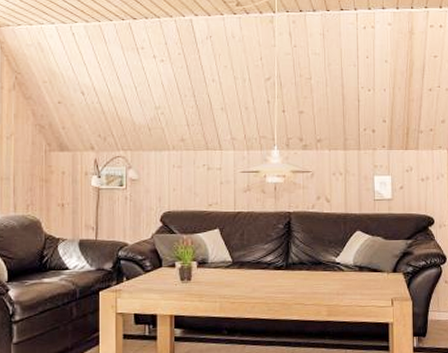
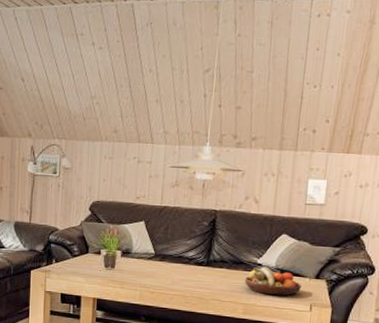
fruit bowl: none [324,265,380,294] -> present [244,266,301,296]

